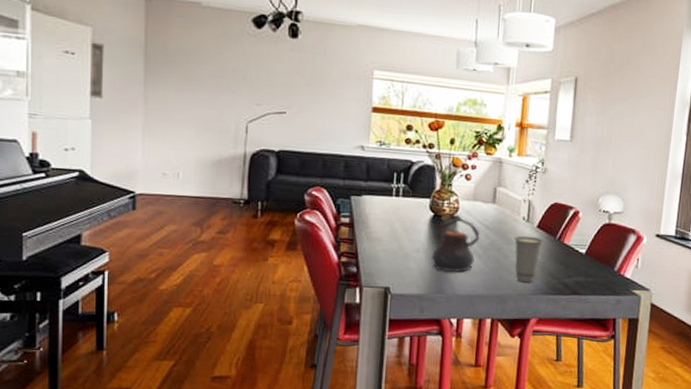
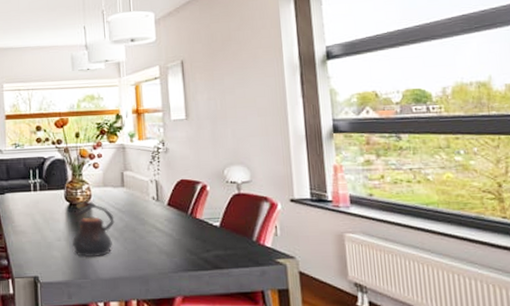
cup: present [513,235,544,283] -> none [146,214,177,261]

